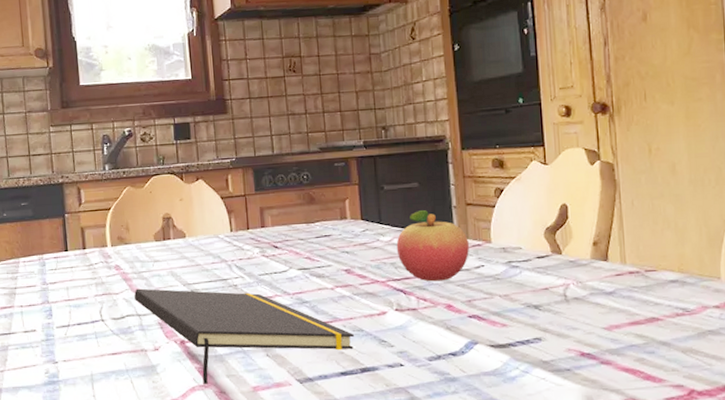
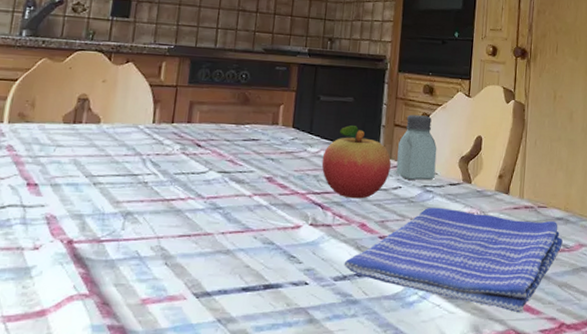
notepad: present [134,288,354,384] -> none [23,175,263,293]
dish towel: none [436,281,681,382] -> present [344,207,563,313]
saltshaker: none [474,190,519,257] -> present [396,114,437,180]

